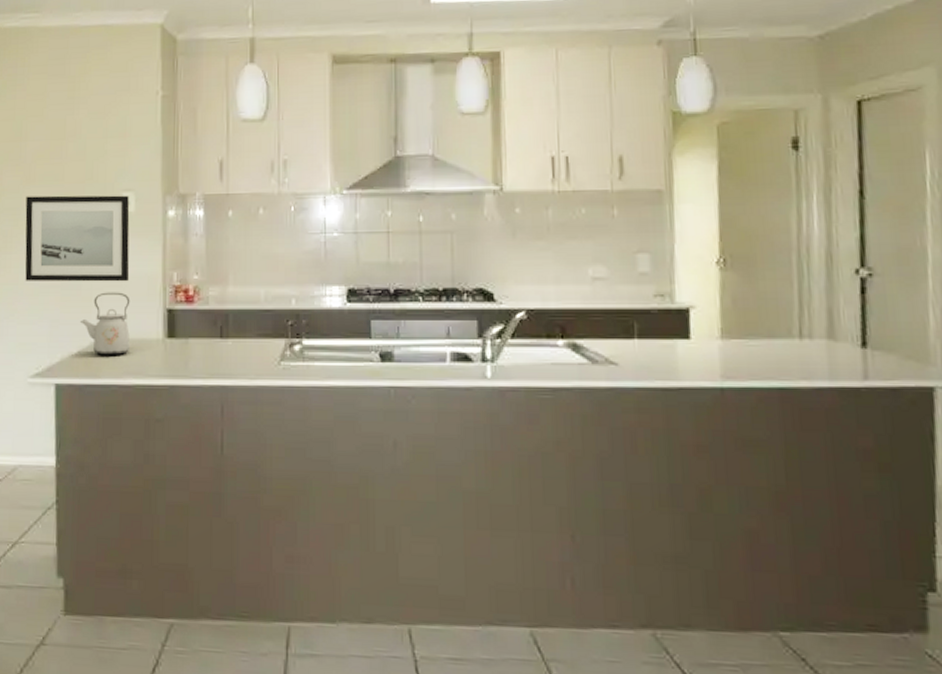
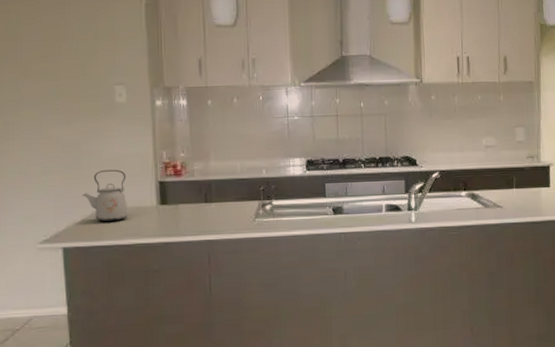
wall art: present [25,195,130,282] -> none [24,88,125,163]

